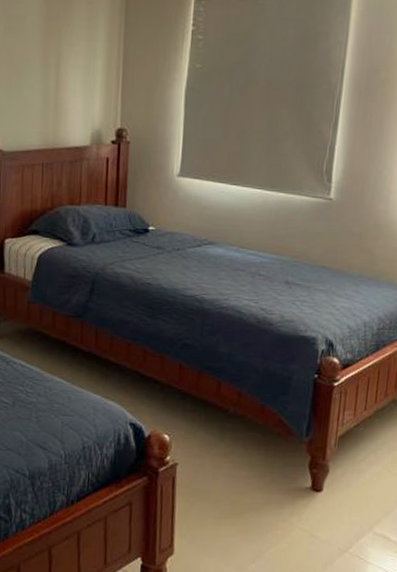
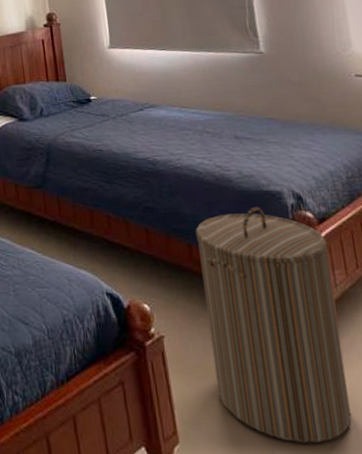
laundry hamper: none [216,350,345,554] -> present [195,207,352,444]

